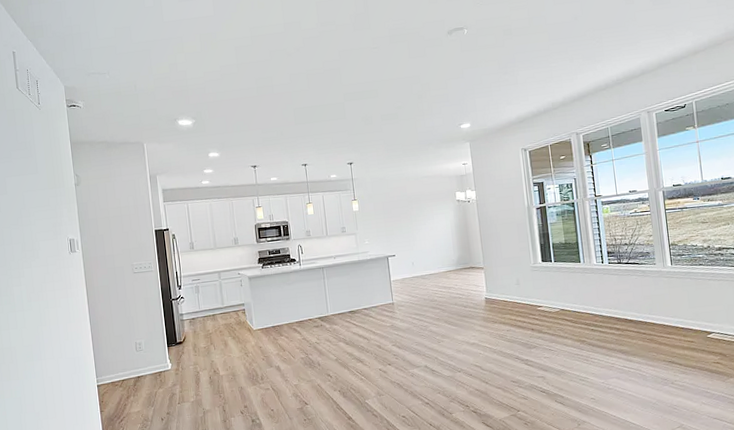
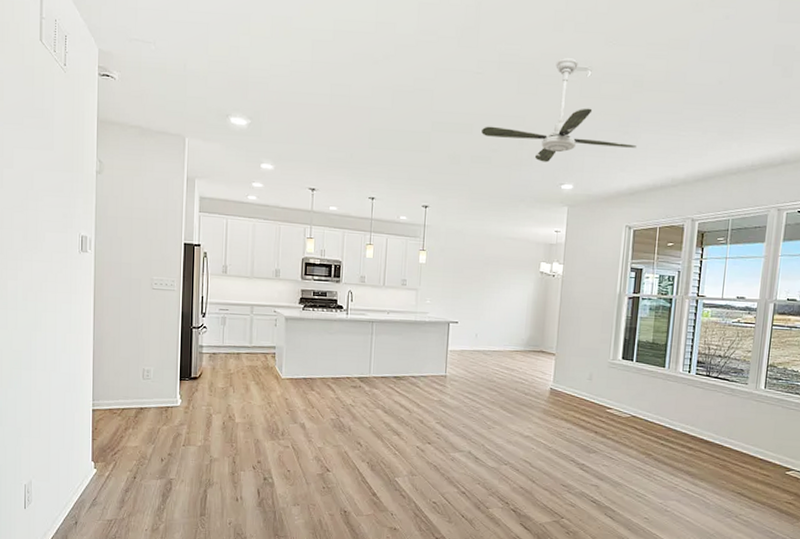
ceiling fan: none [385,22,517,110] -> present [482,58,637,163]

